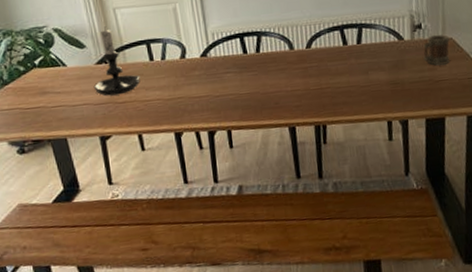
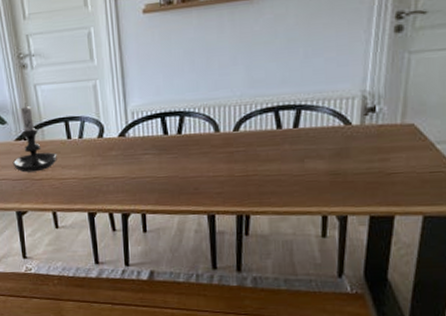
mug: present [423,34,450,66] -> none [374,118,410,156]

